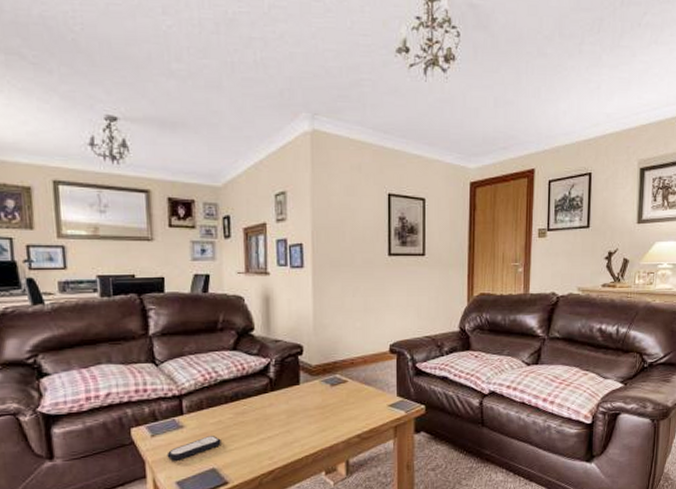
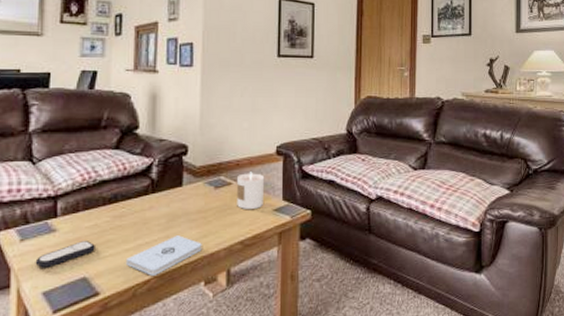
notepad: none [250,430,322,466] -> present [125,235,202,276]
candle: none [351,369,379,406] -> present [236,172,265,210]

